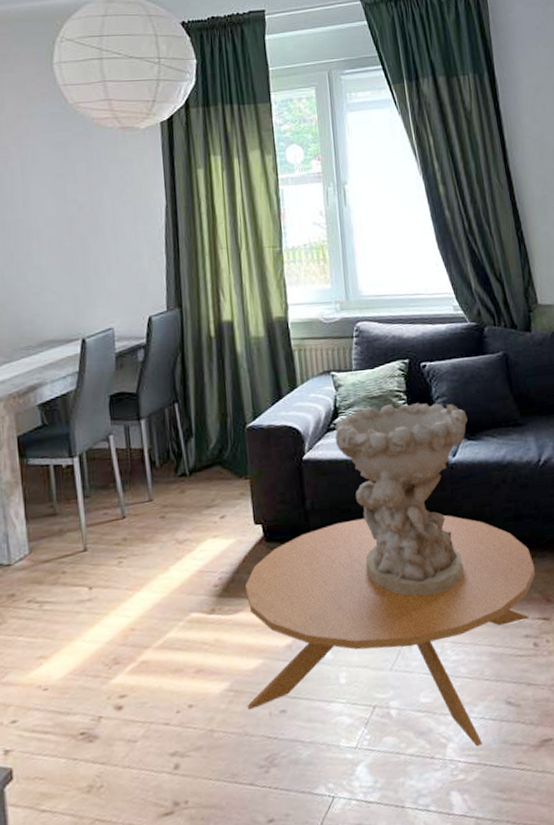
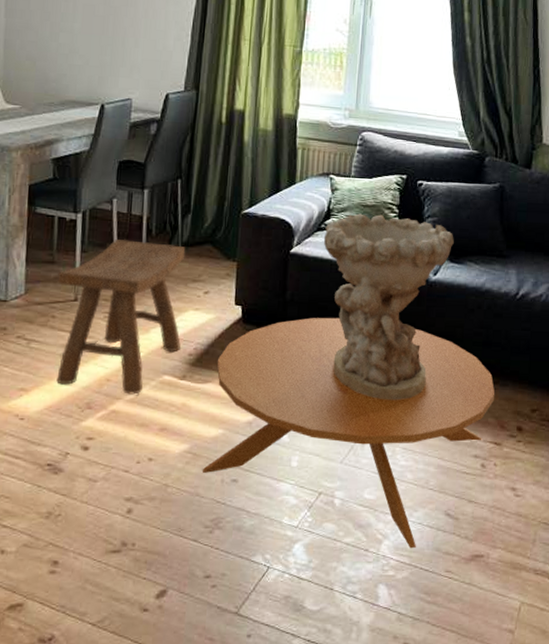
stool: none [62,473,204,644] -> present [56,239,186,395]

